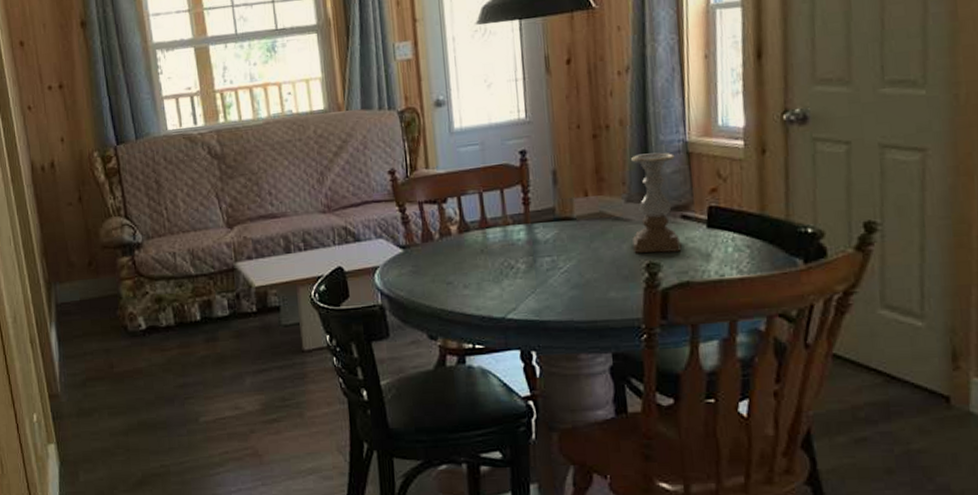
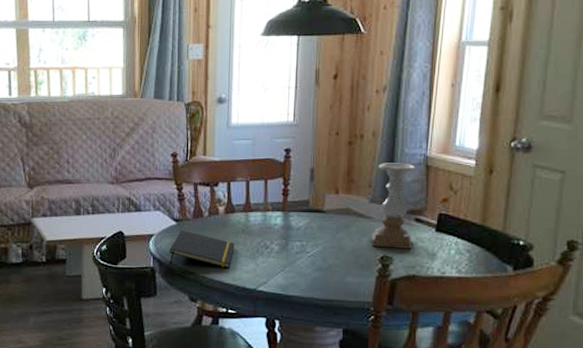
notepad: none [398,257,474,301] -> present [169,230,235,268]

